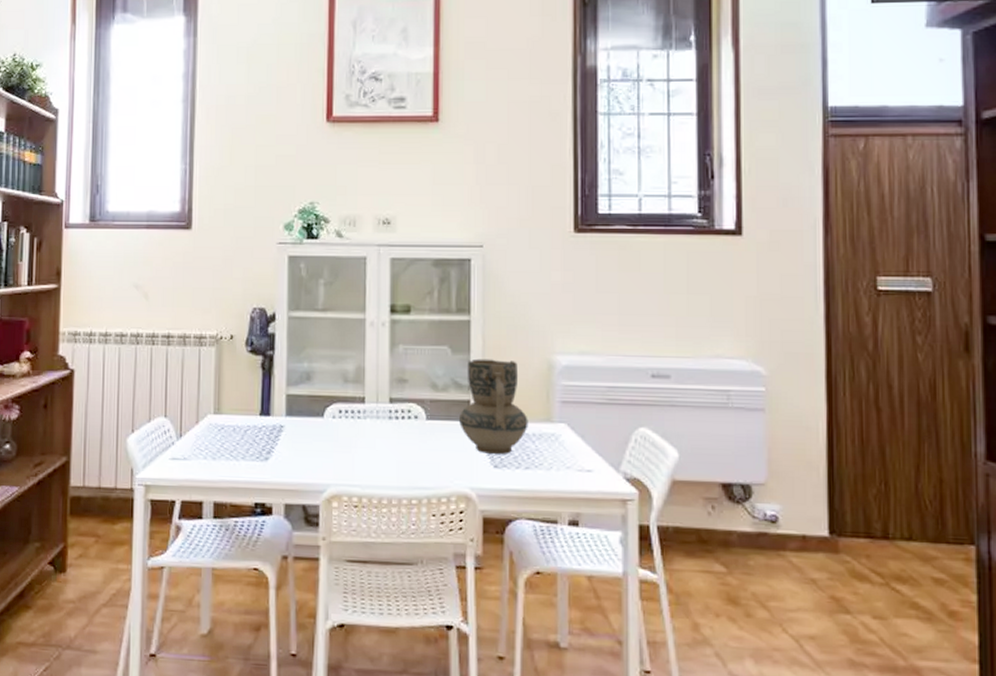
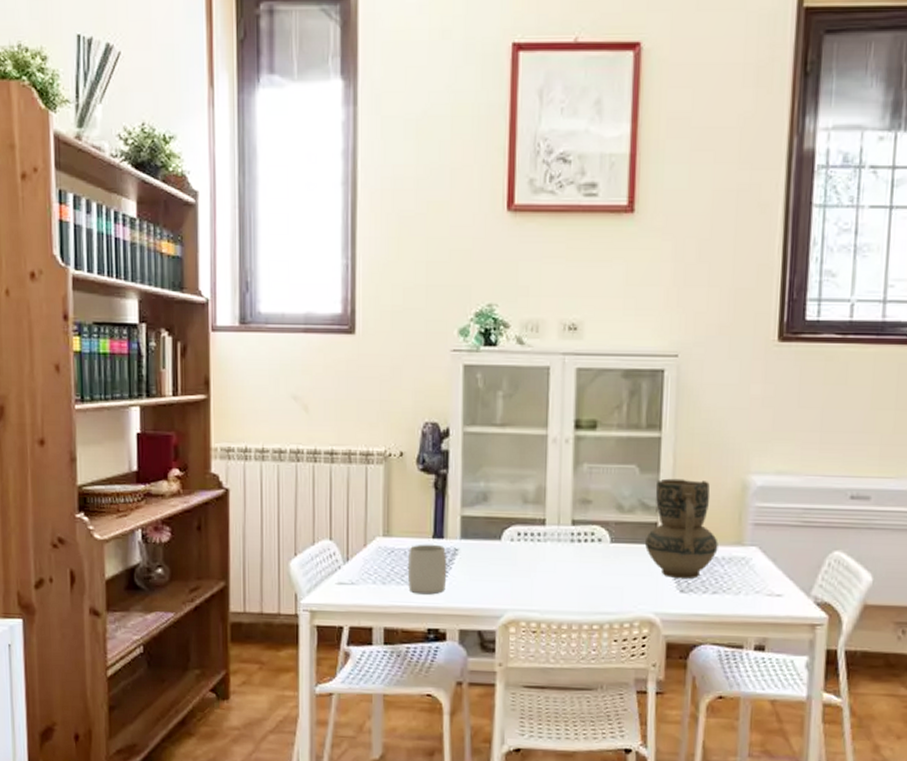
mug: none [236,421,273,470] -> present [407,544,447,595]

